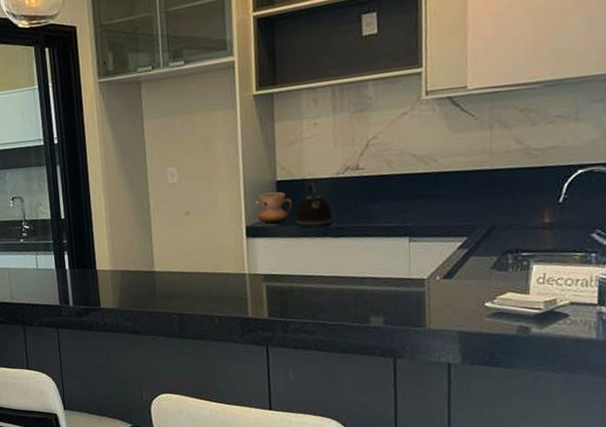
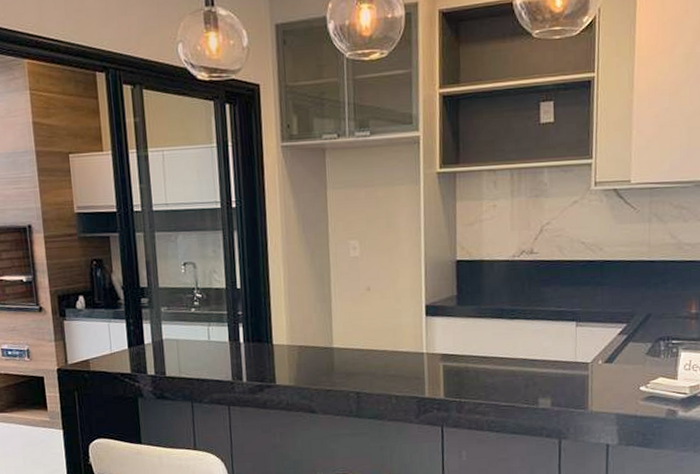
ceramic jug: present [255,191,292,224] -> none [435,271,470,303]
kettle: present [295,182,333,228] -> none [473,264,508,309]

